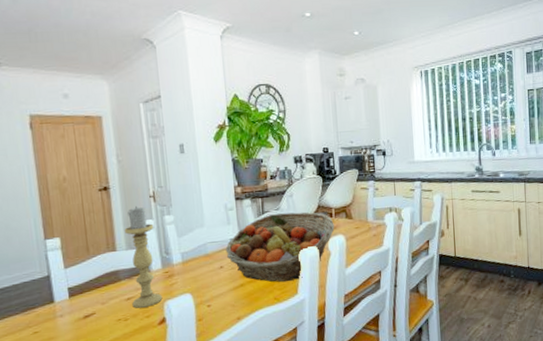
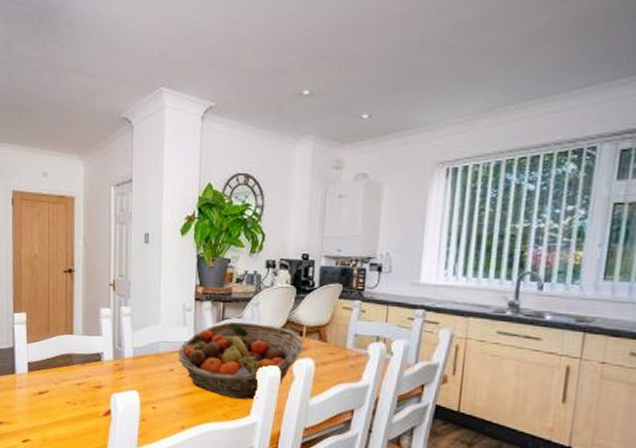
candle holder: present [124,205,163,308] -> none [82,292,110,396]

